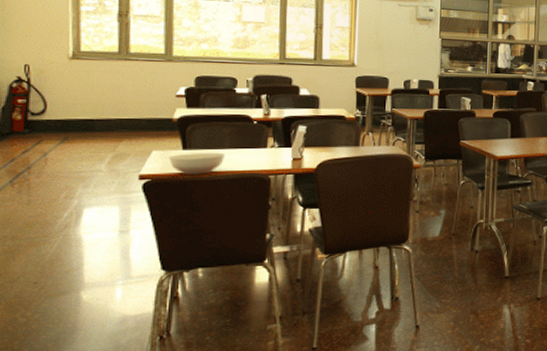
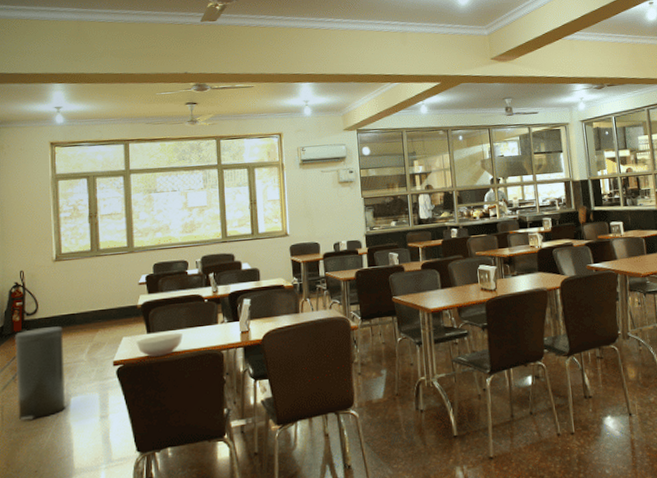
pedal bin: none [14,130,79,228] -> present [15,326,66,421]

